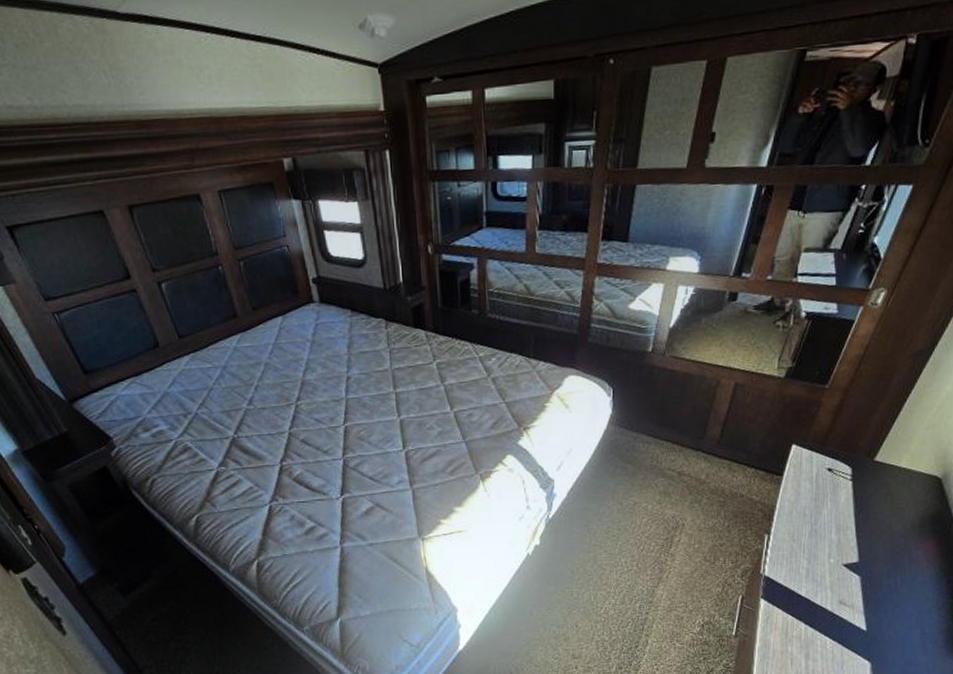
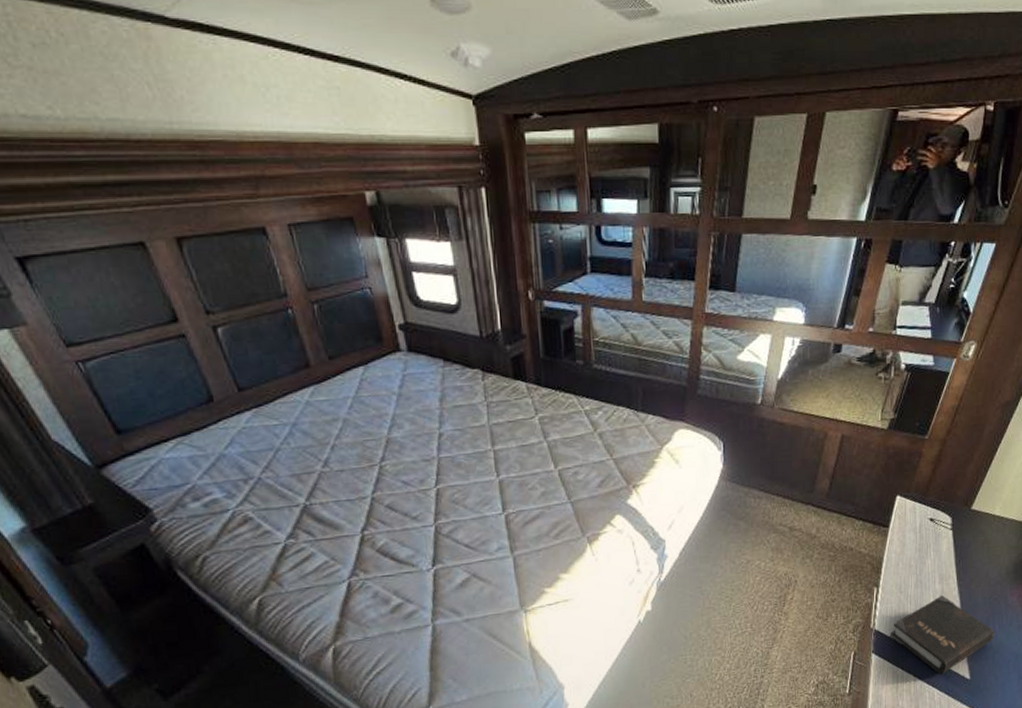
hardback book: none [780,546,896,624] -> present [889,595,995,675]

